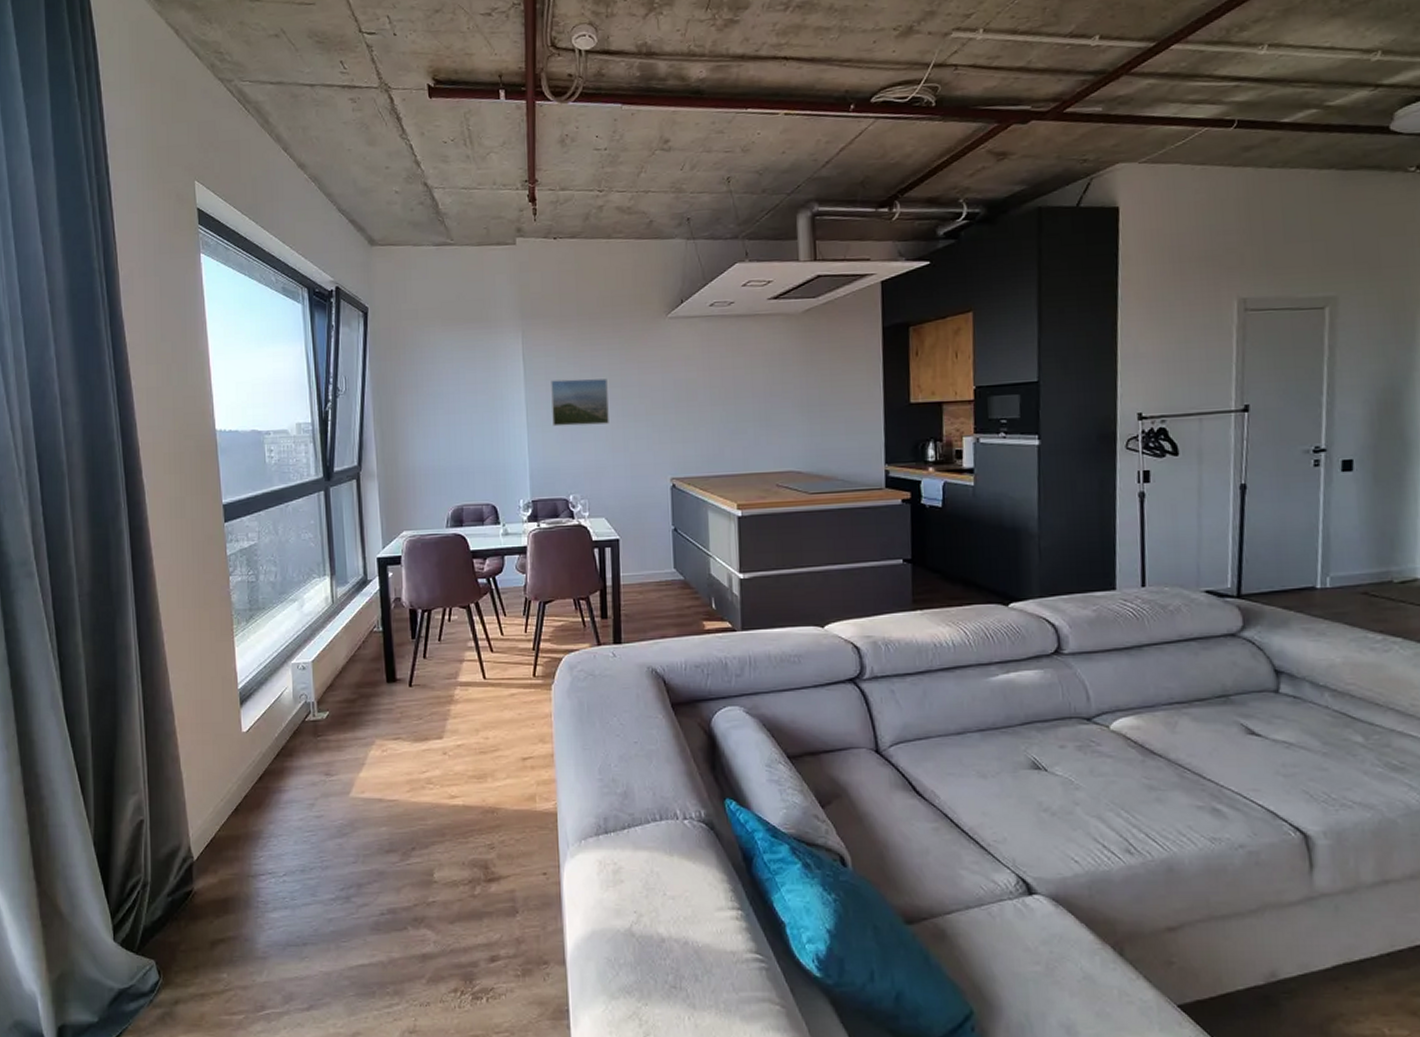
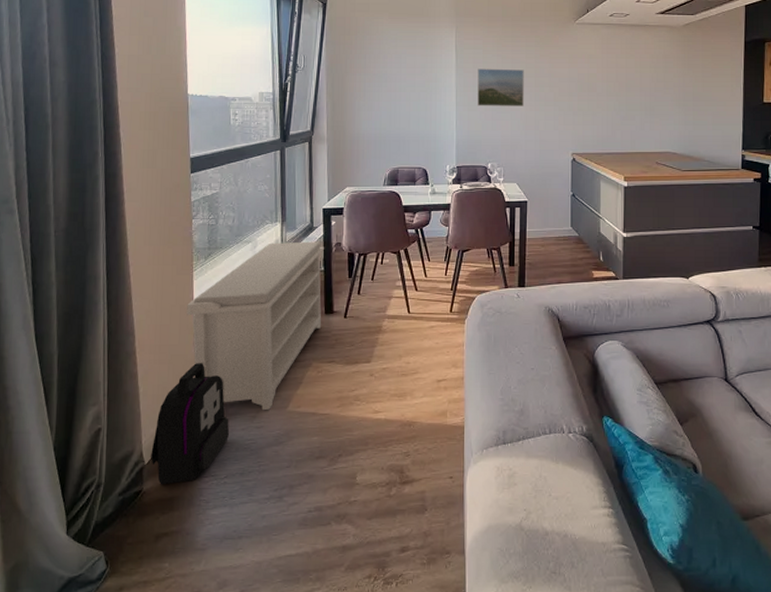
backpack: none [200,742,285,884] -> present [151,362,229,485]
bench: none [229,597,384,798] -> present [187,241,325,411]

